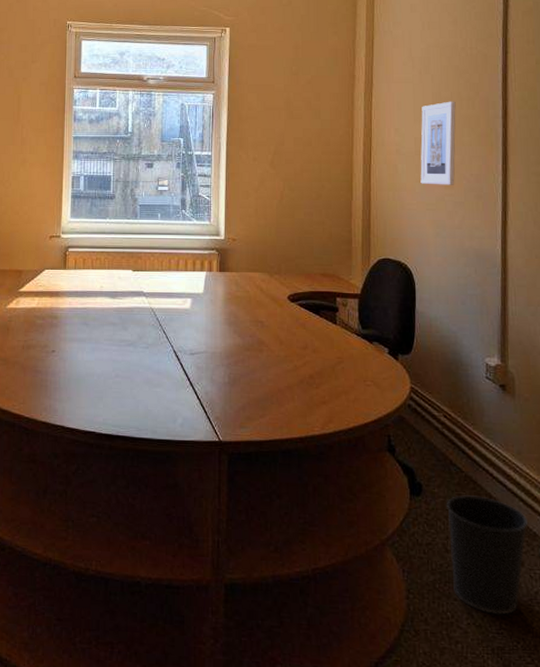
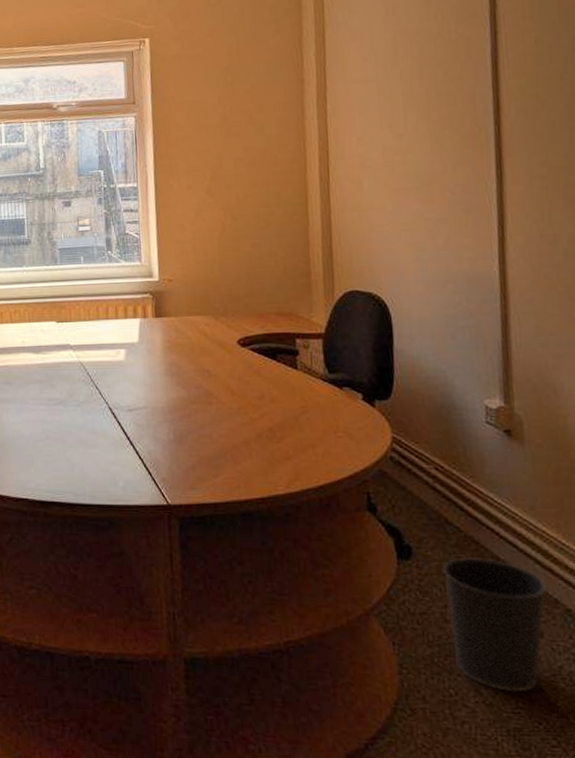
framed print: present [420,101,456,185] -> none [389,98,436,201]

